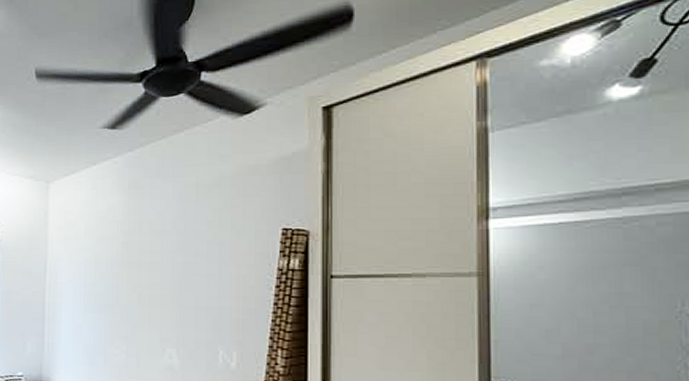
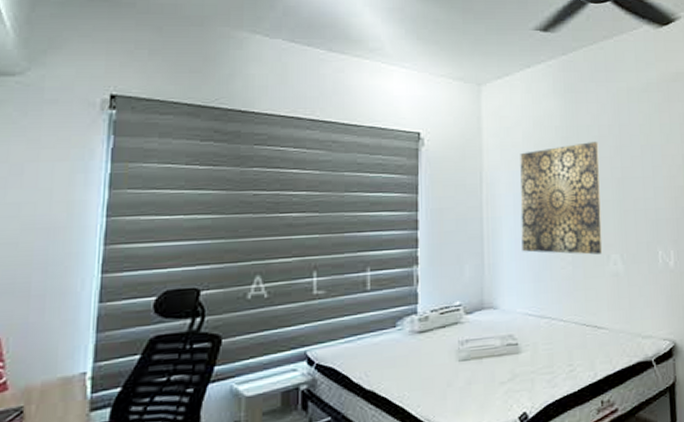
wall art: none [79,237,161,347] -> present [520,142,603,255]

